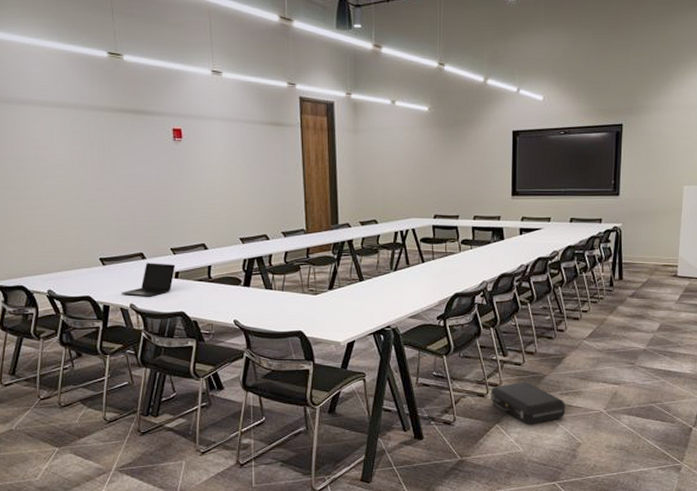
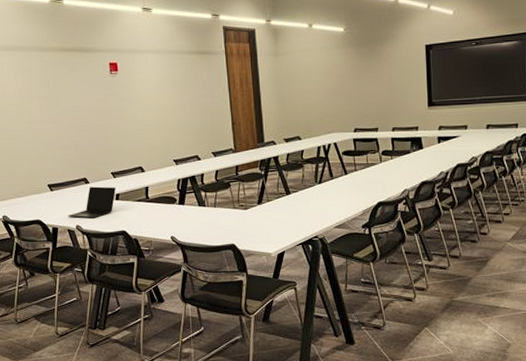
briefcase: present [490,382,566,424] -> none [418,285,494,326]

